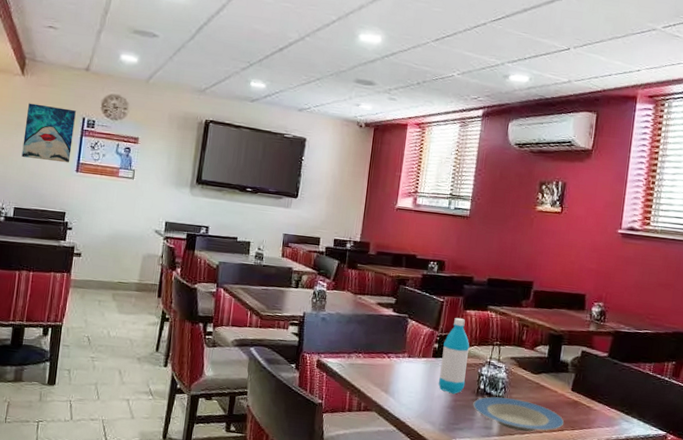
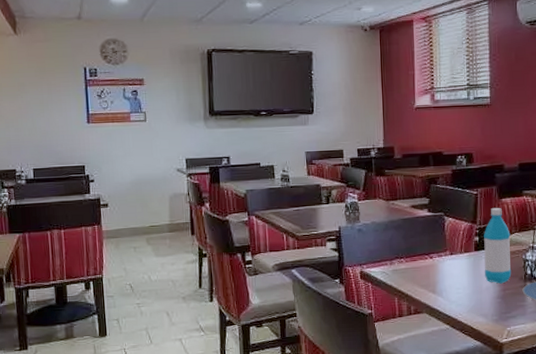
wall art: present [21,103,76,163] -> none [27,61,80,117]

